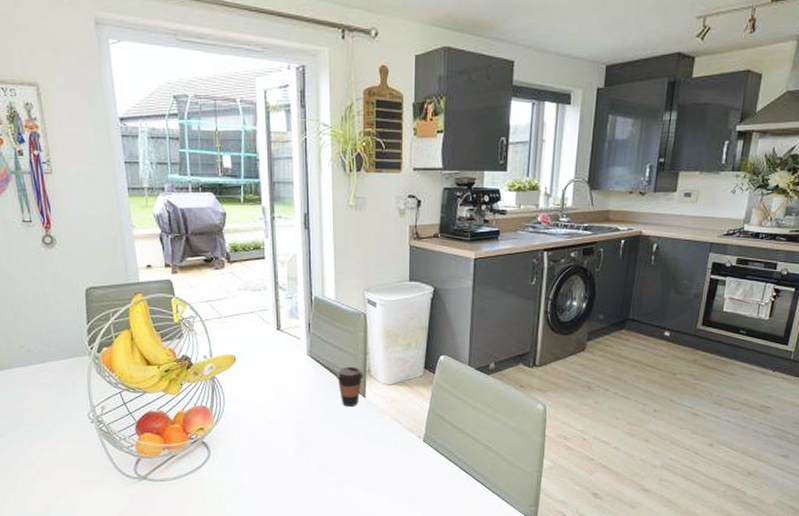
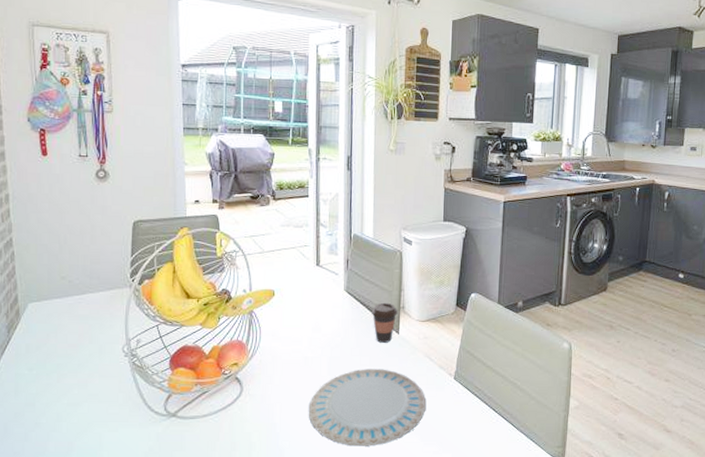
plate: none [277,432,396,506] -> present [309,369,427,446]

